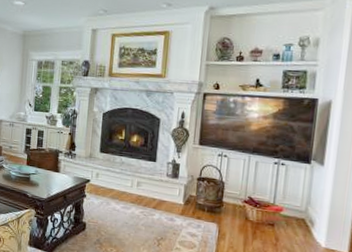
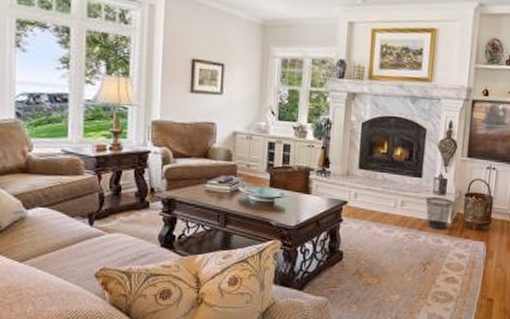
wastebasket: none [160,179,186,210] -> present [426,197,453,230]

